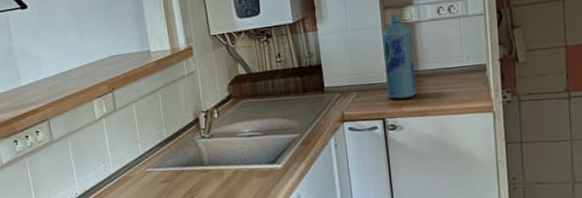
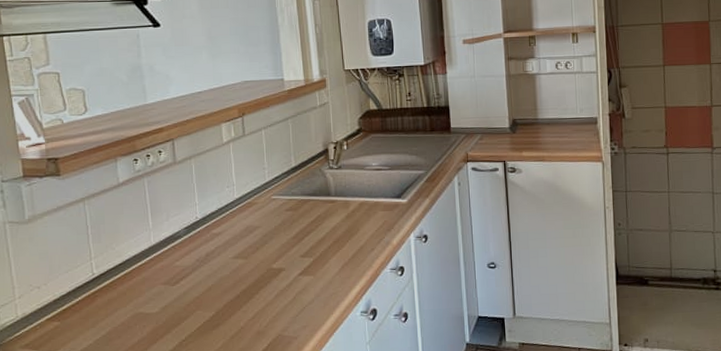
bottle: present [382,14,417,99] -> none [506,65,535,144]

